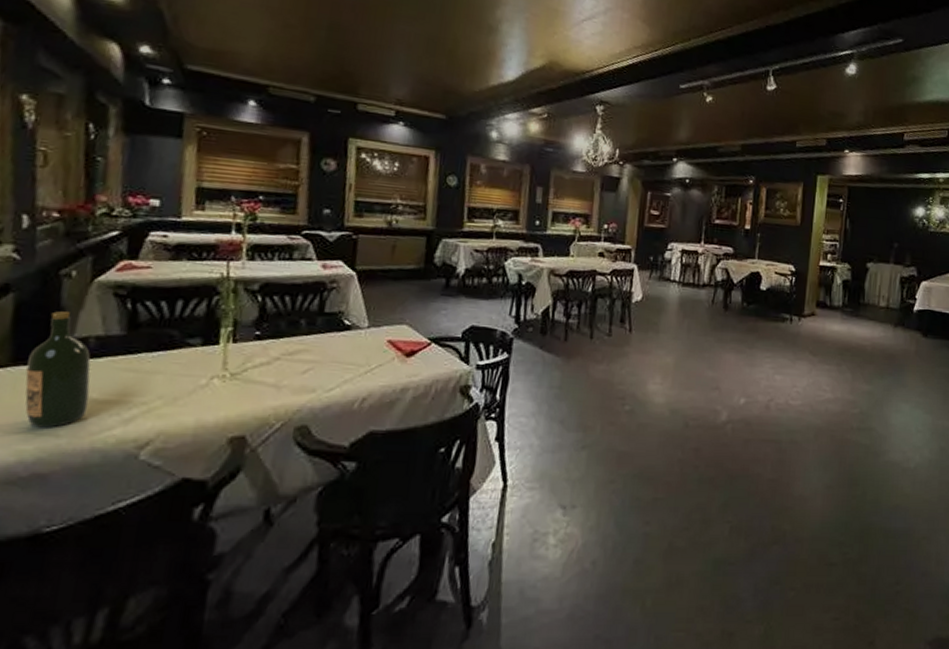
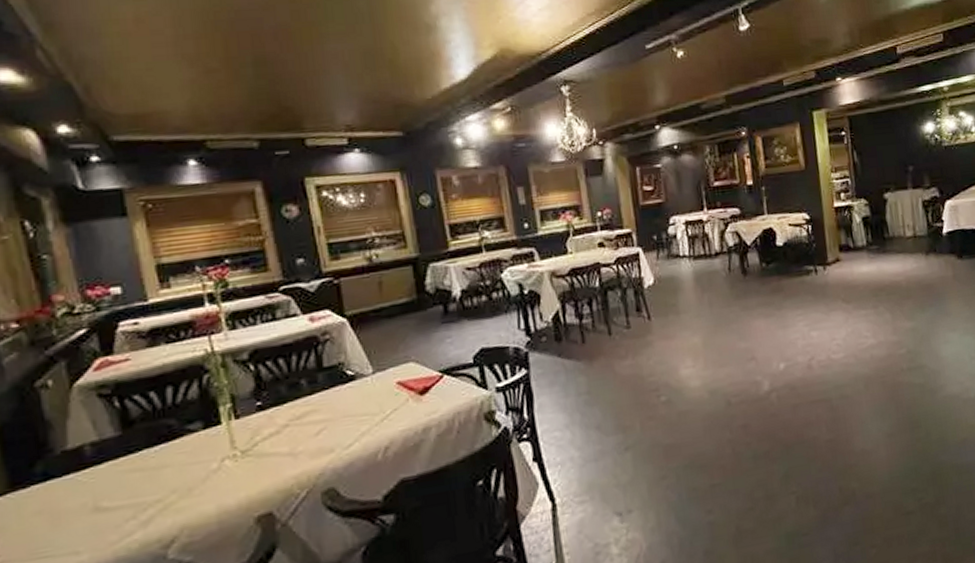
wine bottle: present [25,311,91,428] -> none [26,424,102,550]

